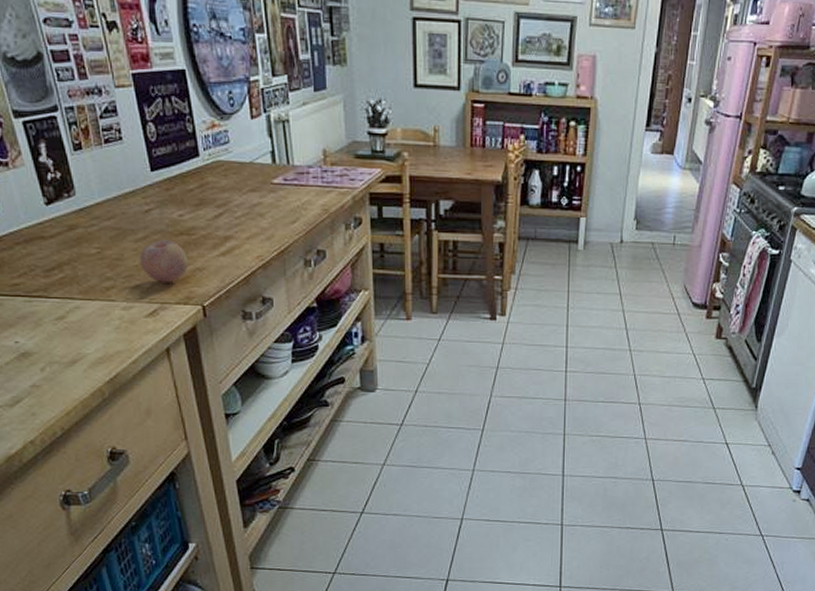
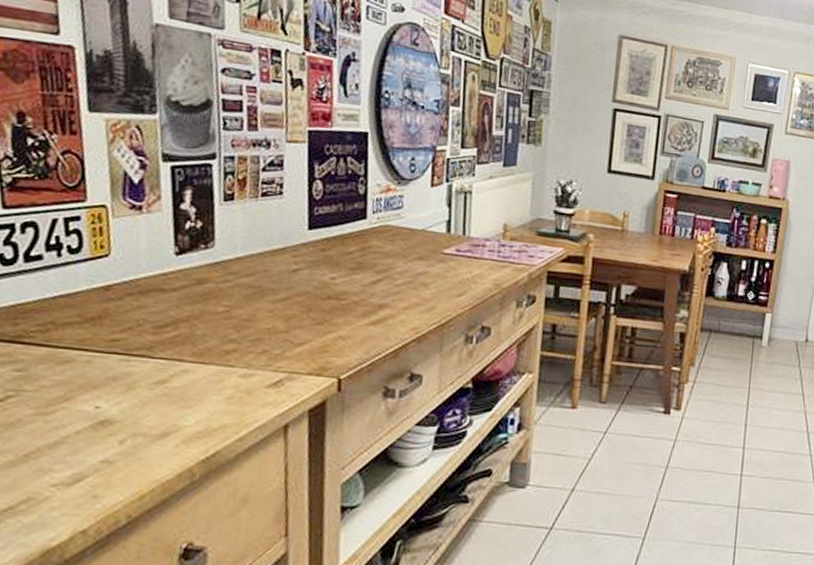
fruit: present [140,240,188,283] -> none [273,302,332,351]

